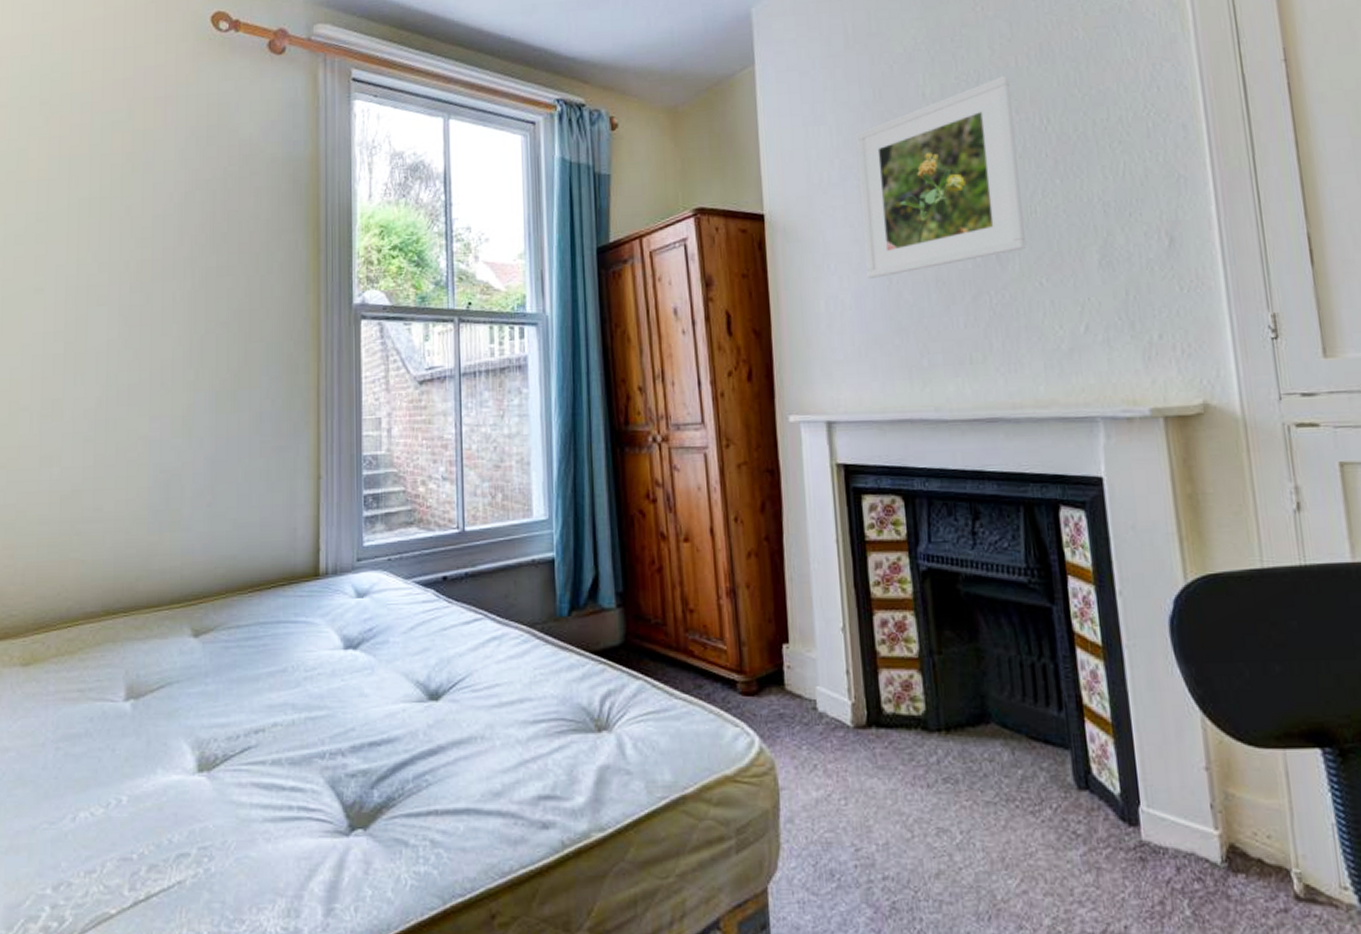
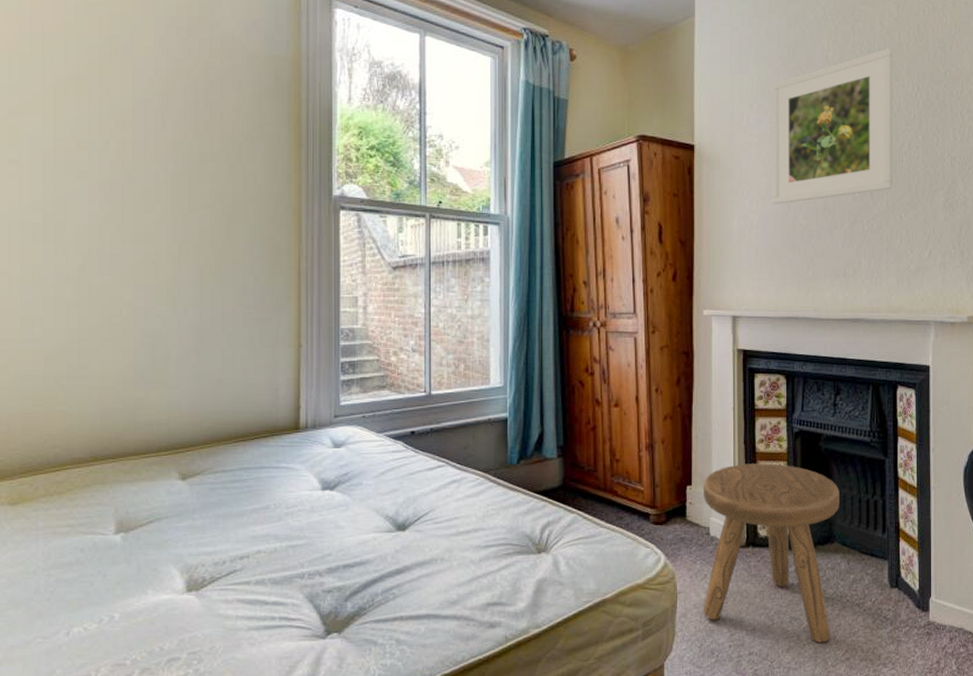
stool: none [804,613,998,866] -> present [702,463,839,643]

